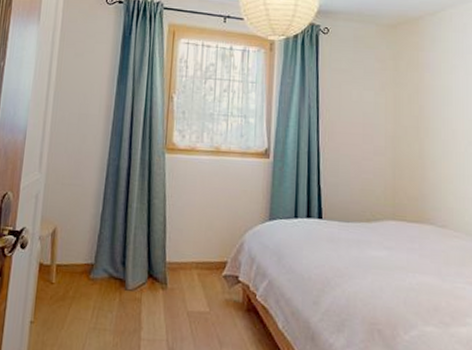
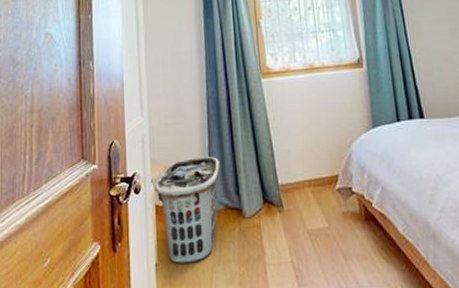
clothes hamper: none [41,221,110,326] -> present [154,156,220,263]

